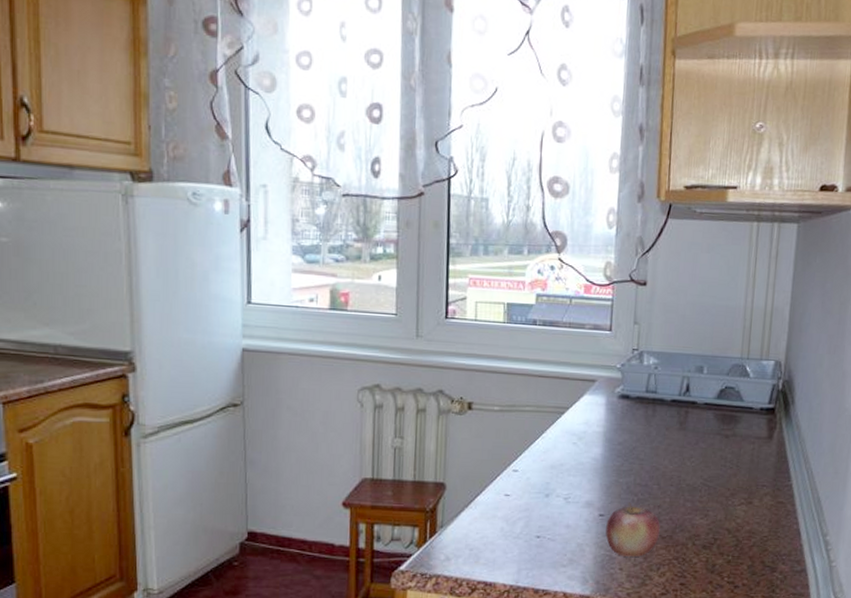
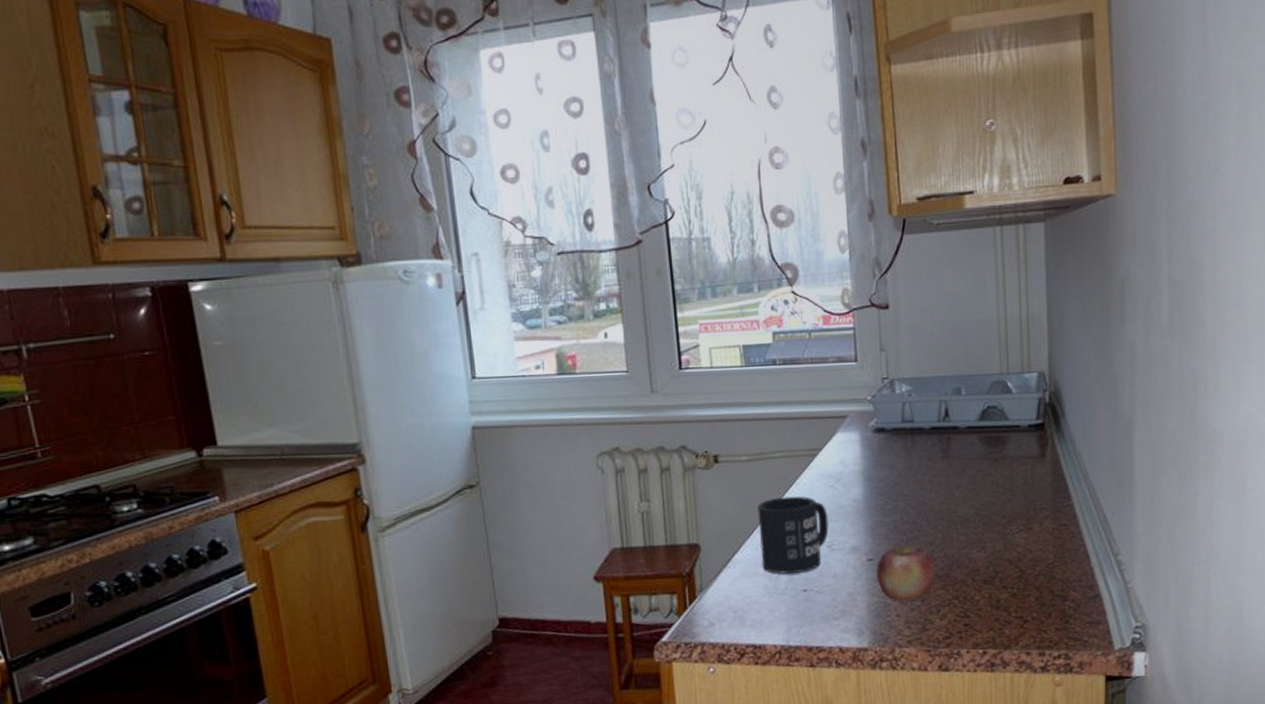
mug: none [501,448,568,520] -> present [757,496,829,574]

